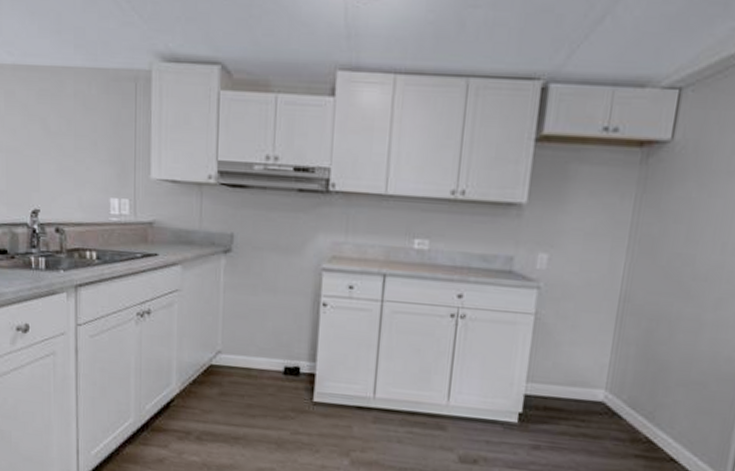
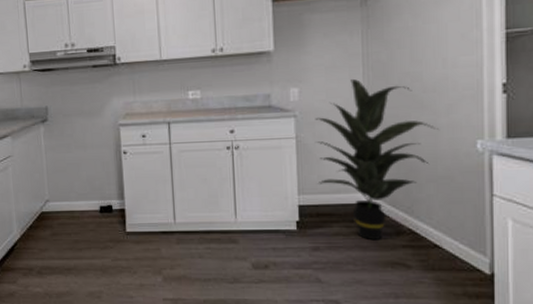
indoor plant: none [551,253,702,446] -> present [315,79,438,241]

